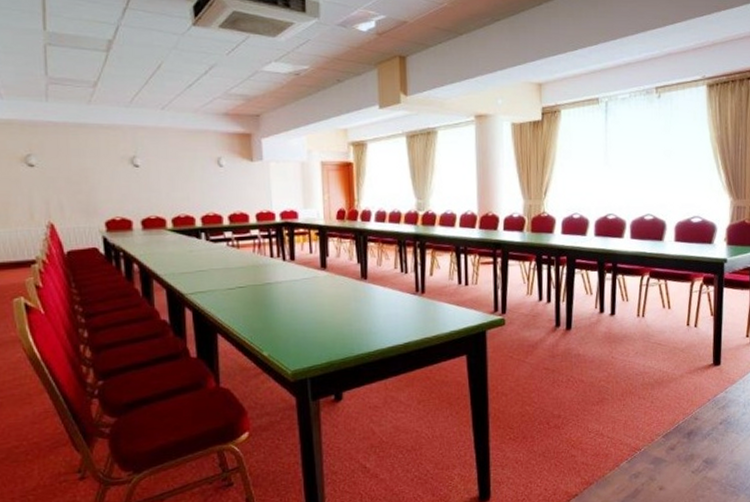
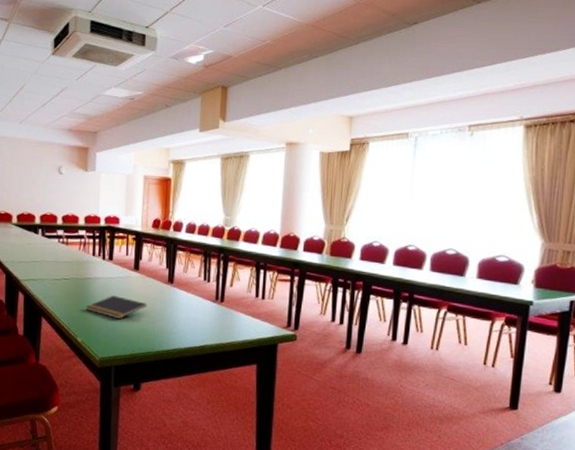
notepad: none [269,299,340,326] -> present [85,295,147,319]

